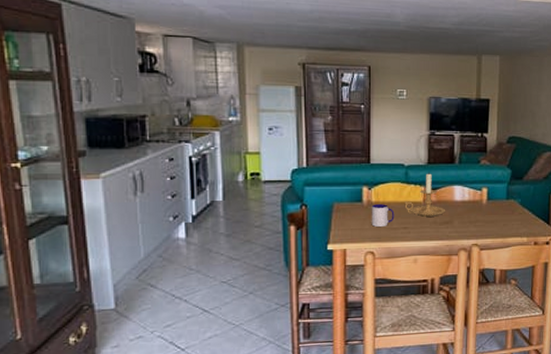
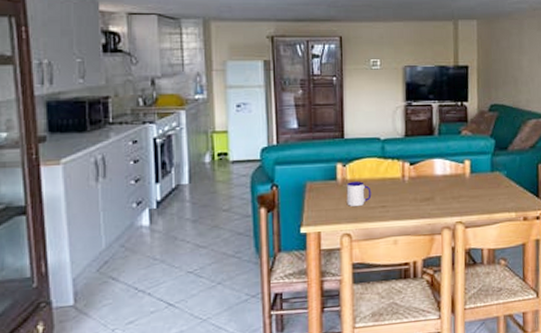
candle holder: present [404,172,446,217] -> none [382,145,427,194]

